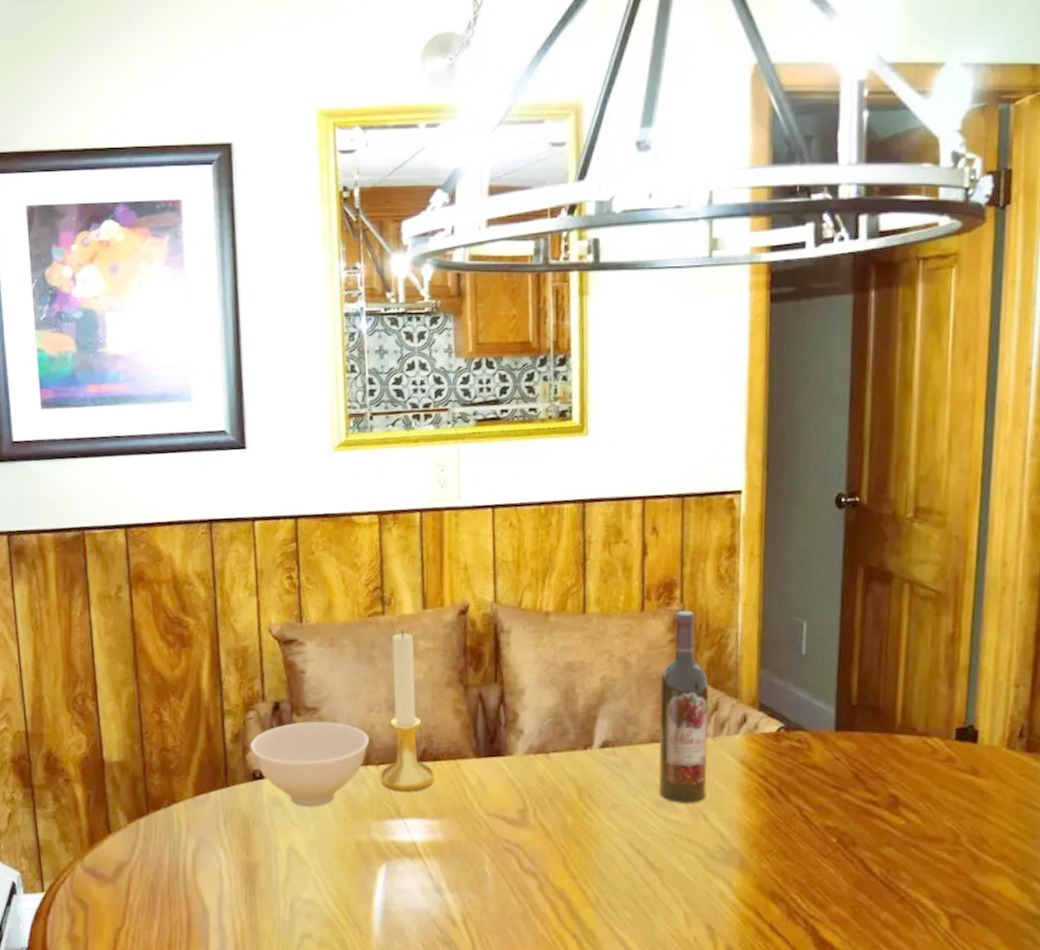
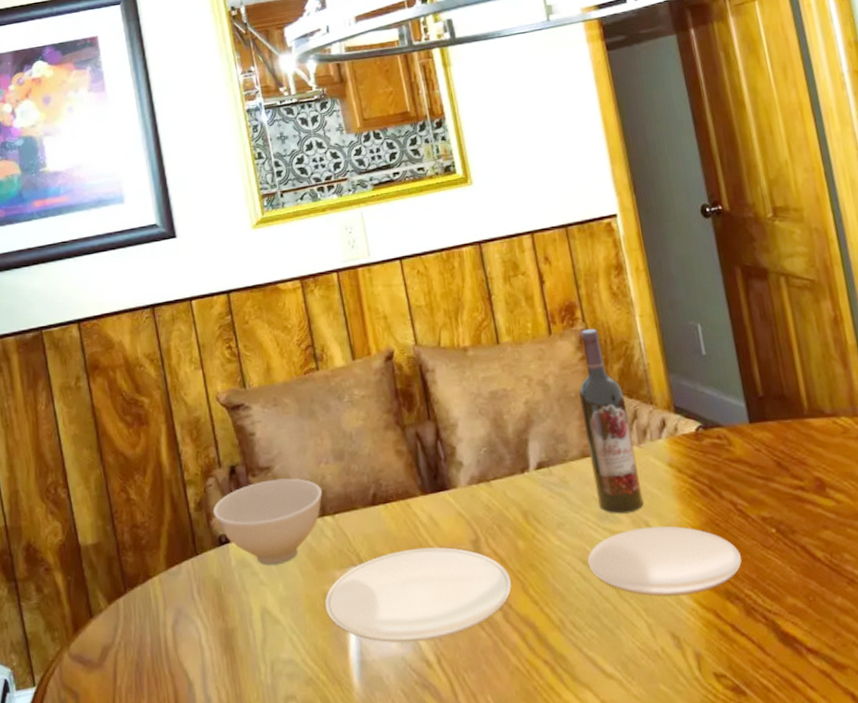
plate: none [355,809,553,900] -> present [324,547,512,643]
candle holder: present [380,629,434,792] -> none [329,381,388,538]
plate: none [635,819,795,891] -> present [587,526,742,597]

